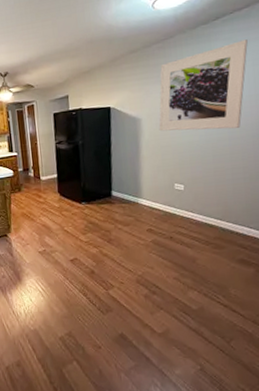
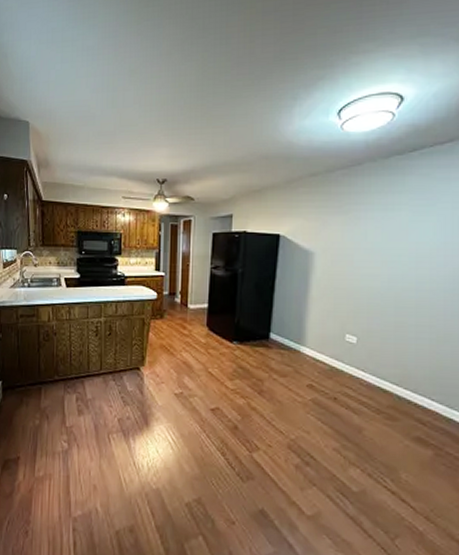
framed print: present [159,39,248,132] -> none [334,178,447,278]

